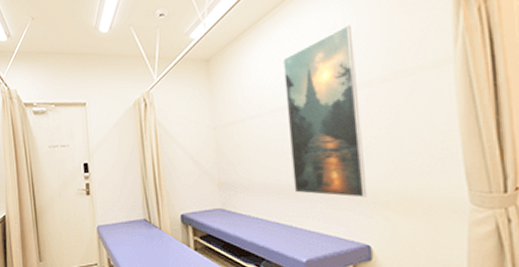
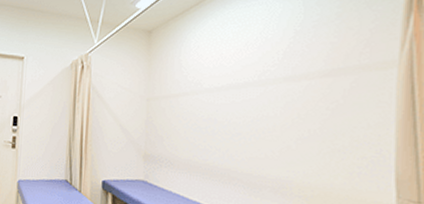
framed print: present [283,24,368,198] -> none [219,15,299,190]

